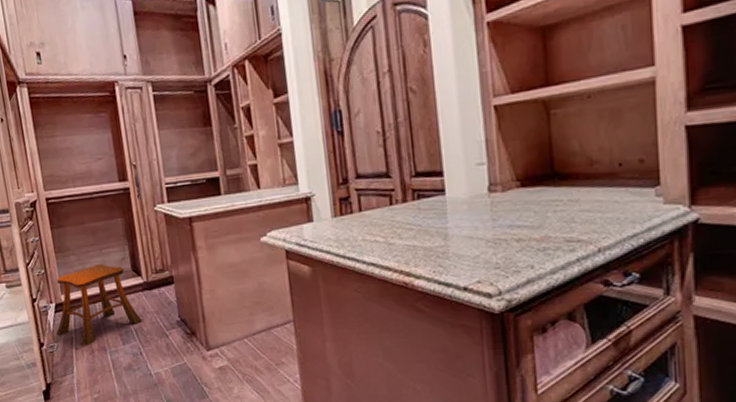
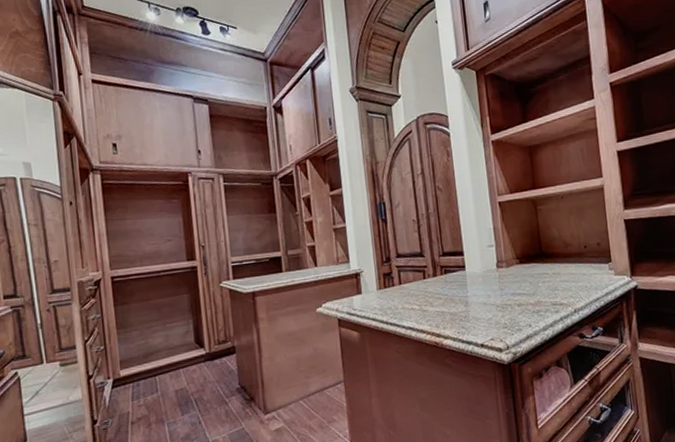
stool: present [55,264,142,346] -> none [111,338,203,420]

